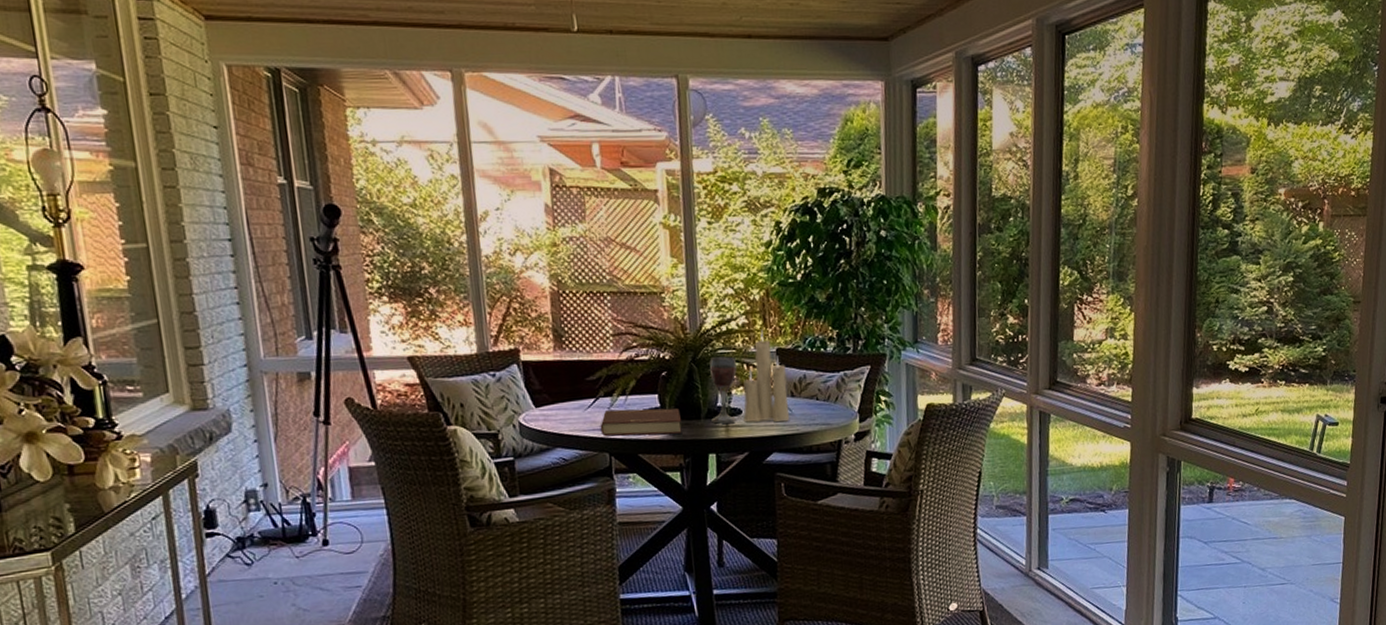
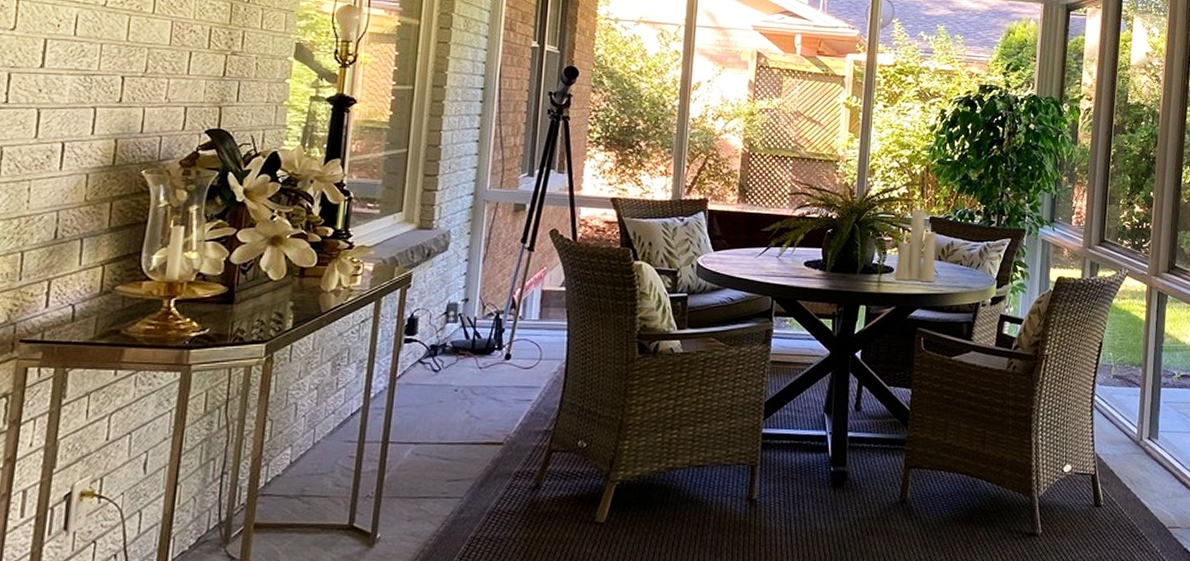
book: present [600,408,682,436] -> none [767,259,839,286]
cup: present [709,356,737,424] -> none [865,219,893,279]

